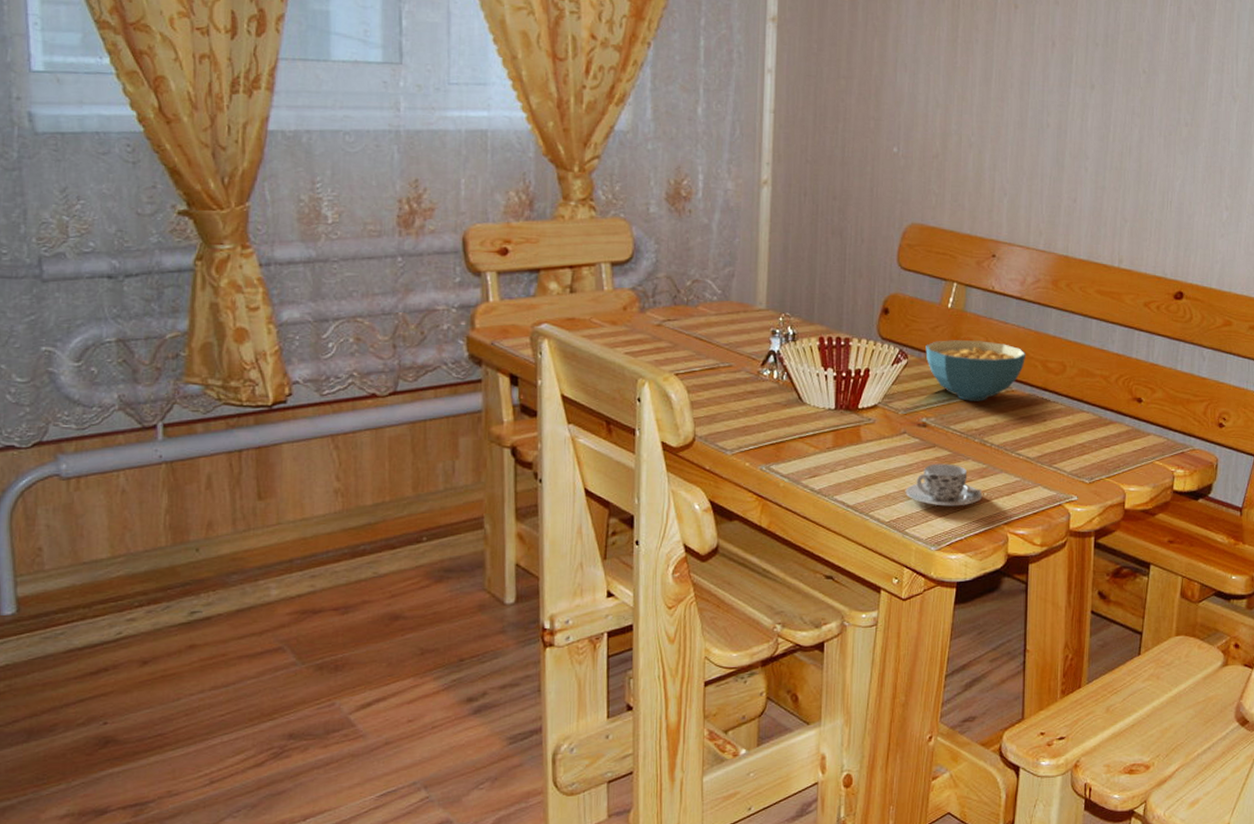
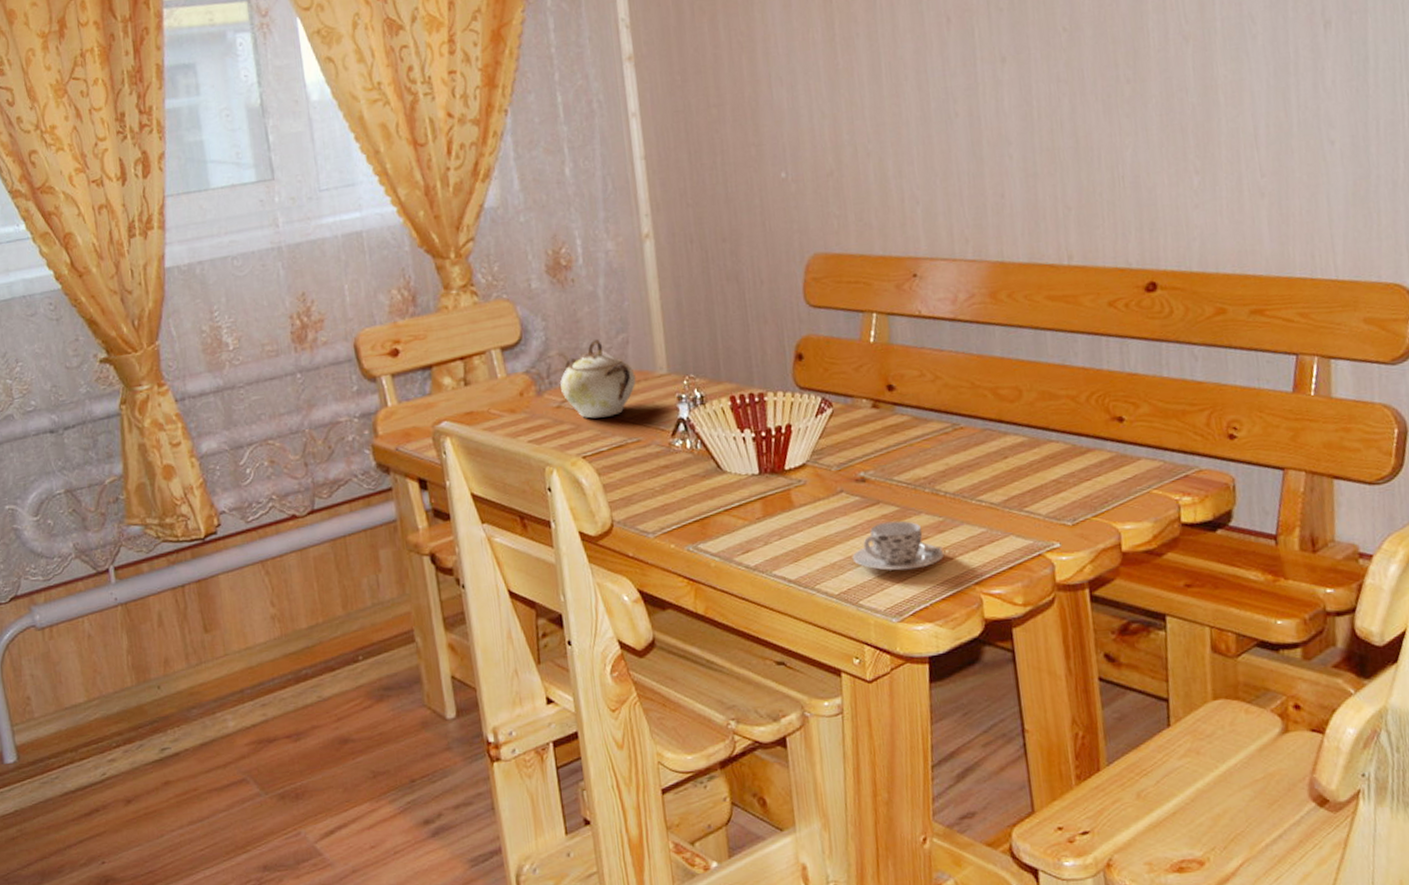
sugar bowl: none [664,268,736,341] -> present [560,339,636,419]
cereal bowl: present [925,340,1027,401] -> none [851,374,972,446]

